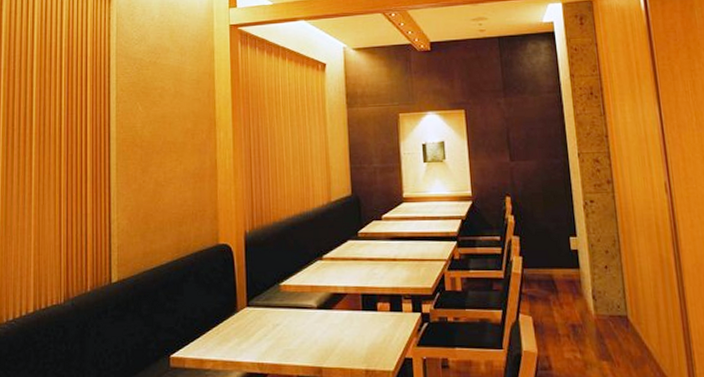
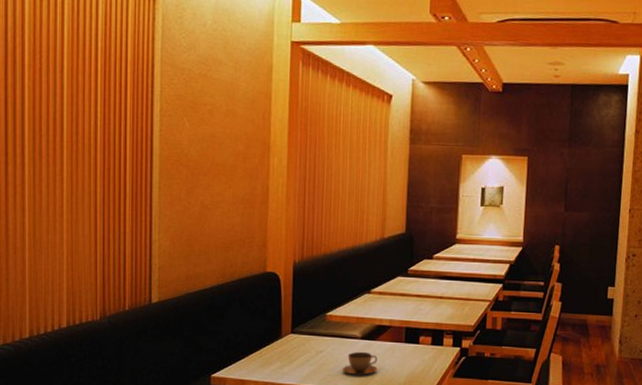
teacup: none [300,322,337,348] -> present [342,351,378,375]

